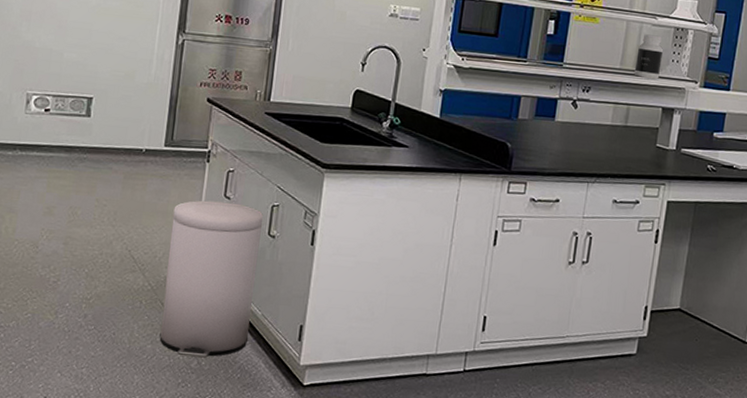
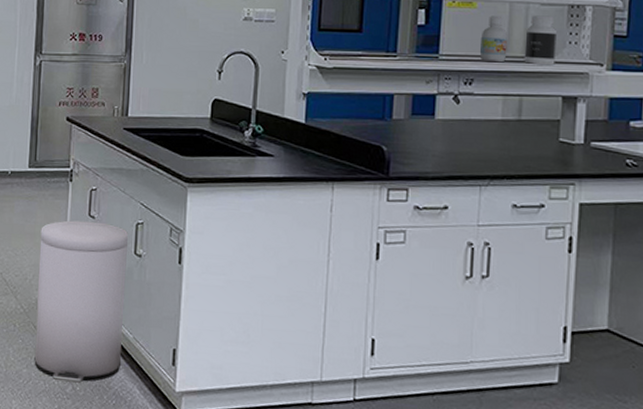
bottle: none [597,31,623,74] -> present [479,15,508,63]

